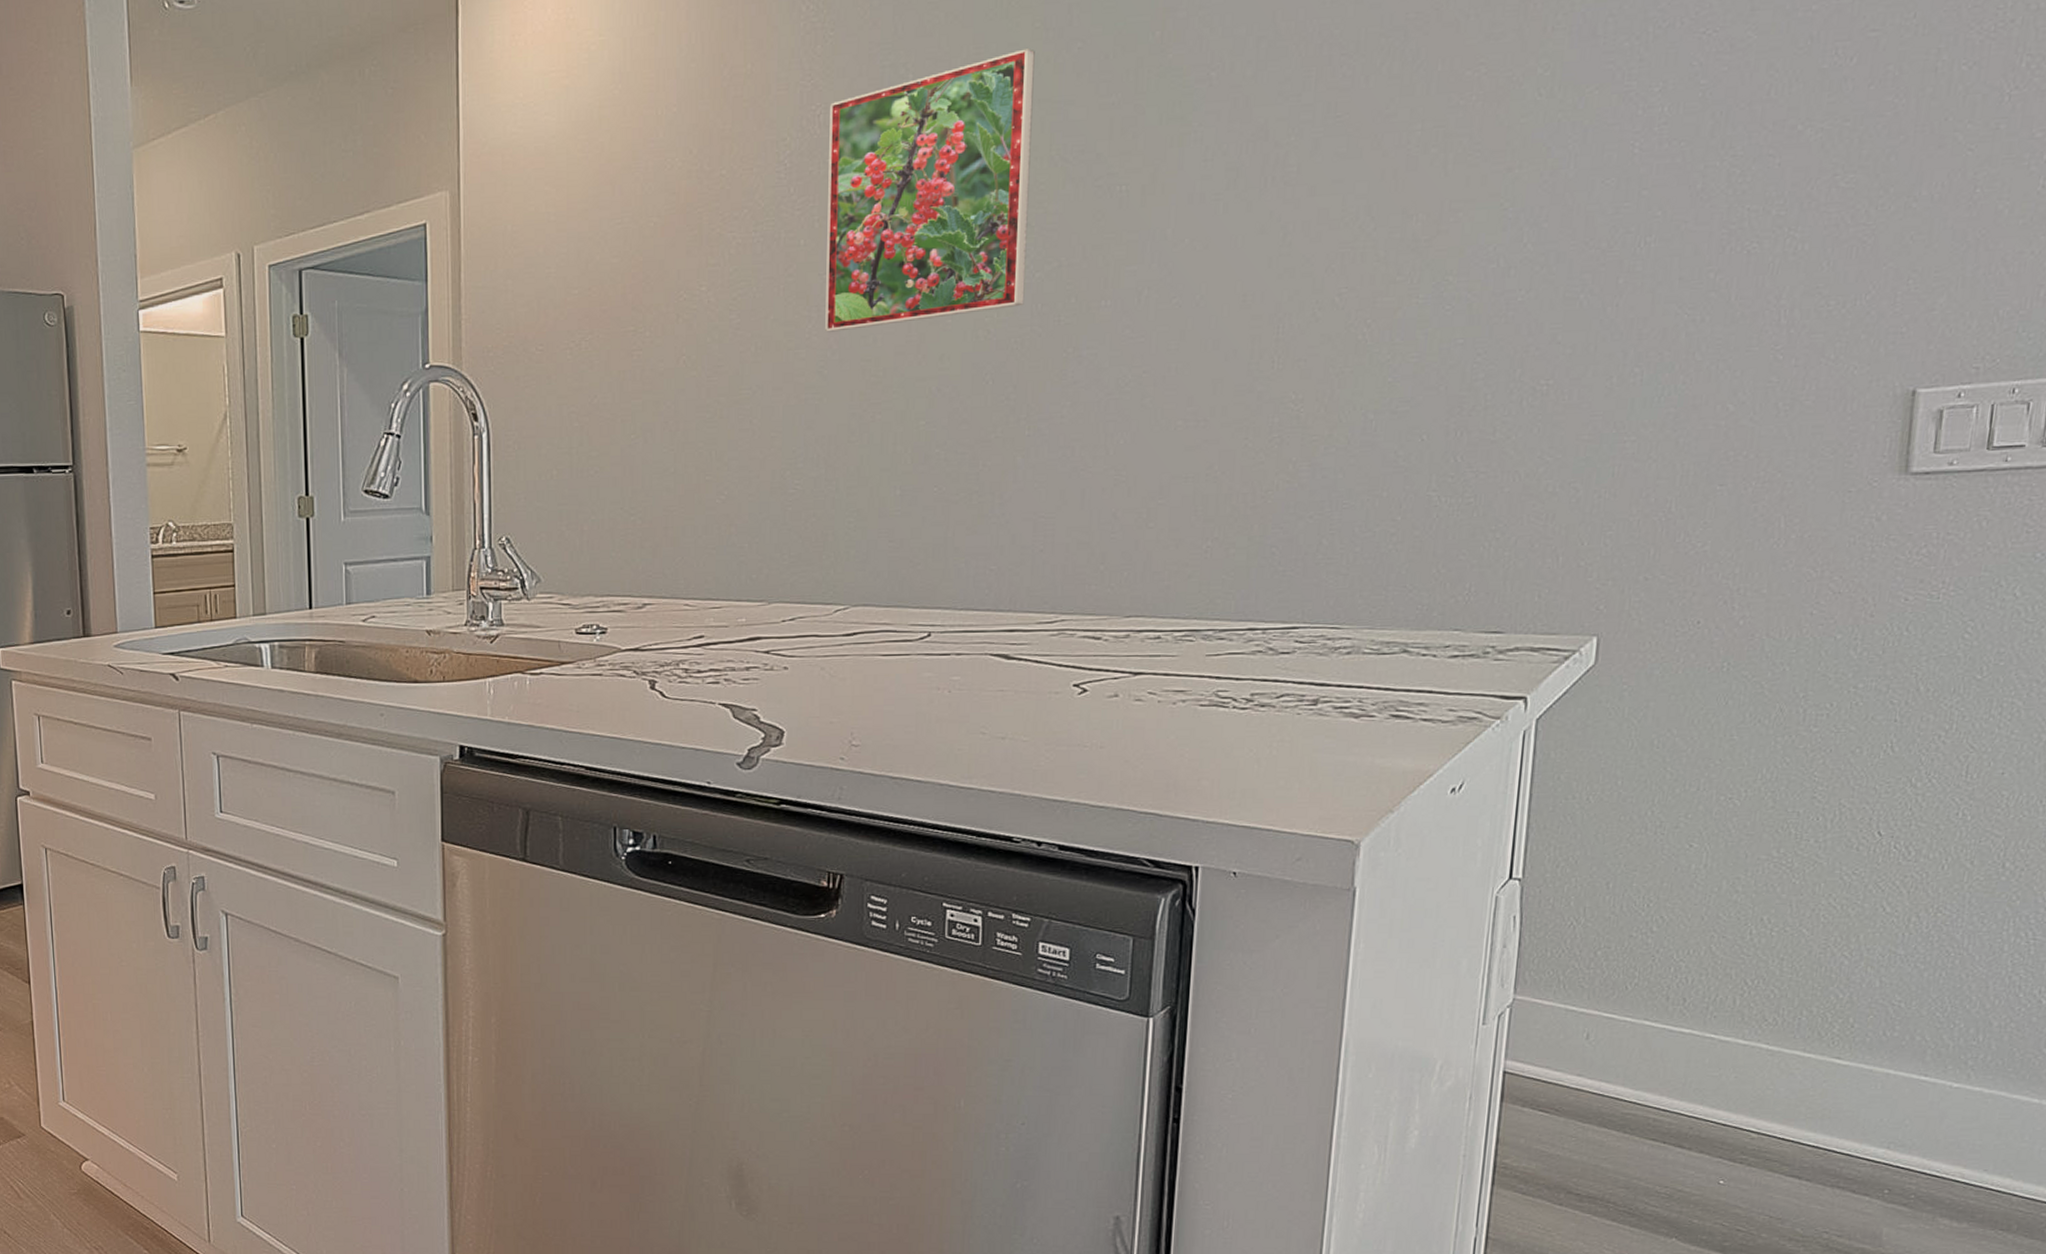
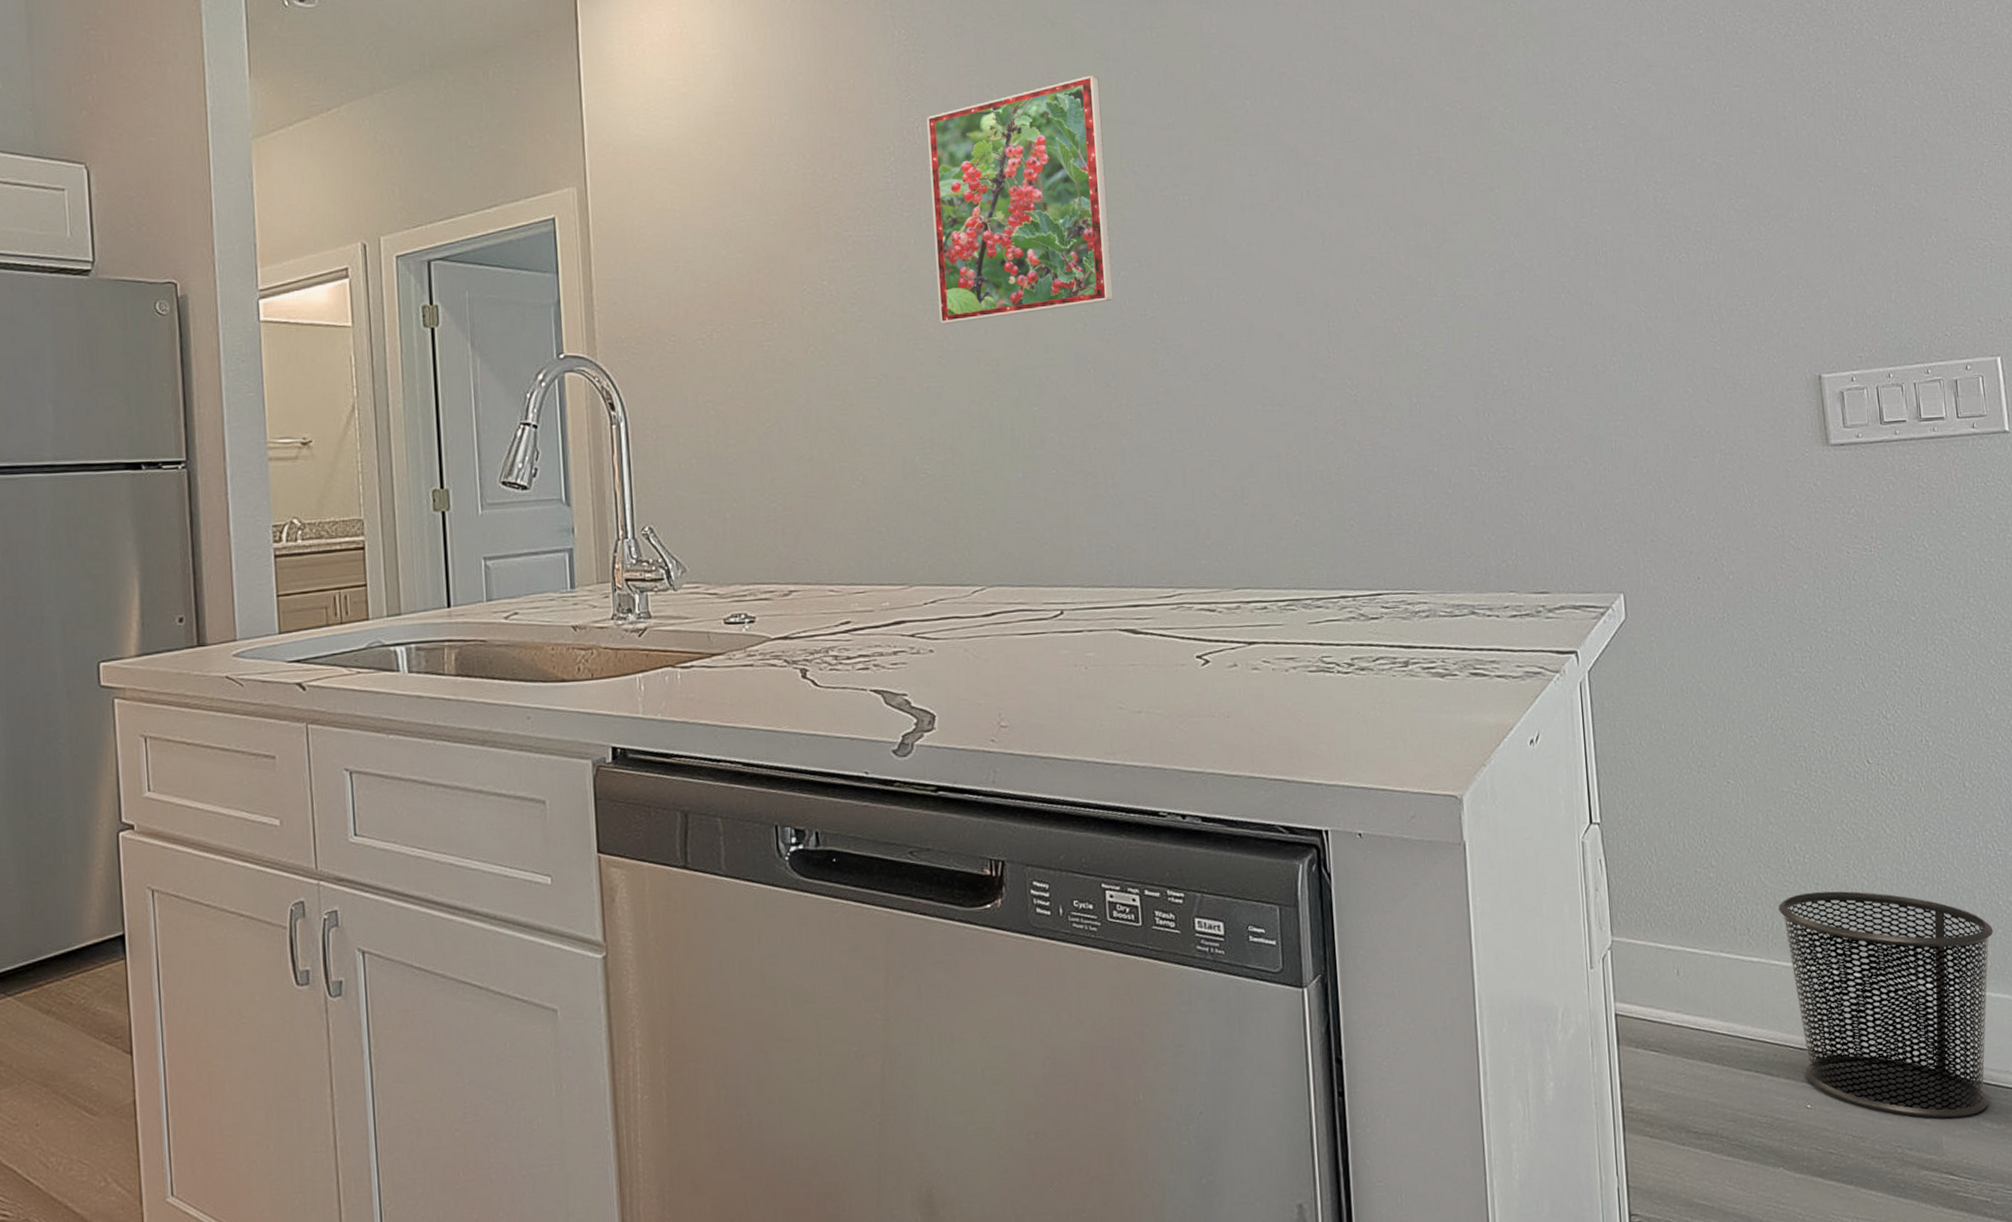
waste bin: none [1723,968,2004,1211] -> present [1778,891,1993,1119]

